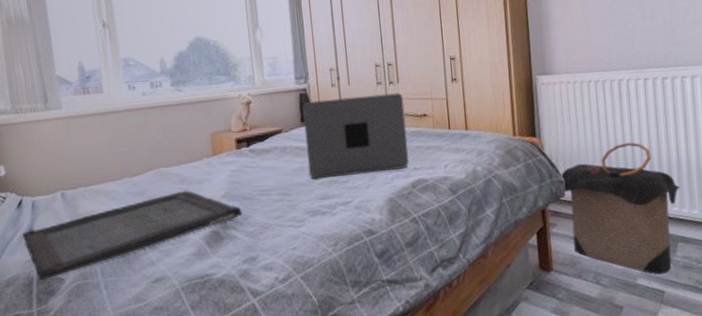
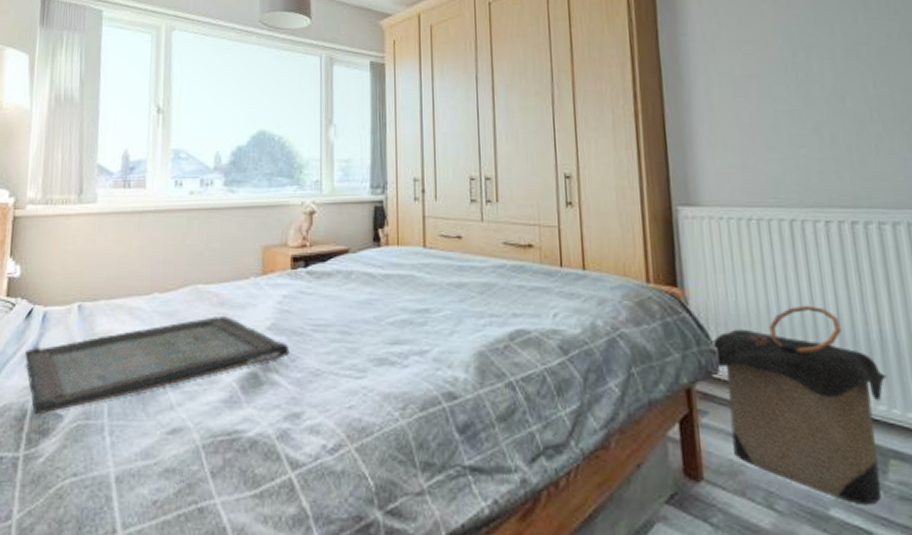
laptop: present [302,92,409,180] -> none [376,214,507,317]

